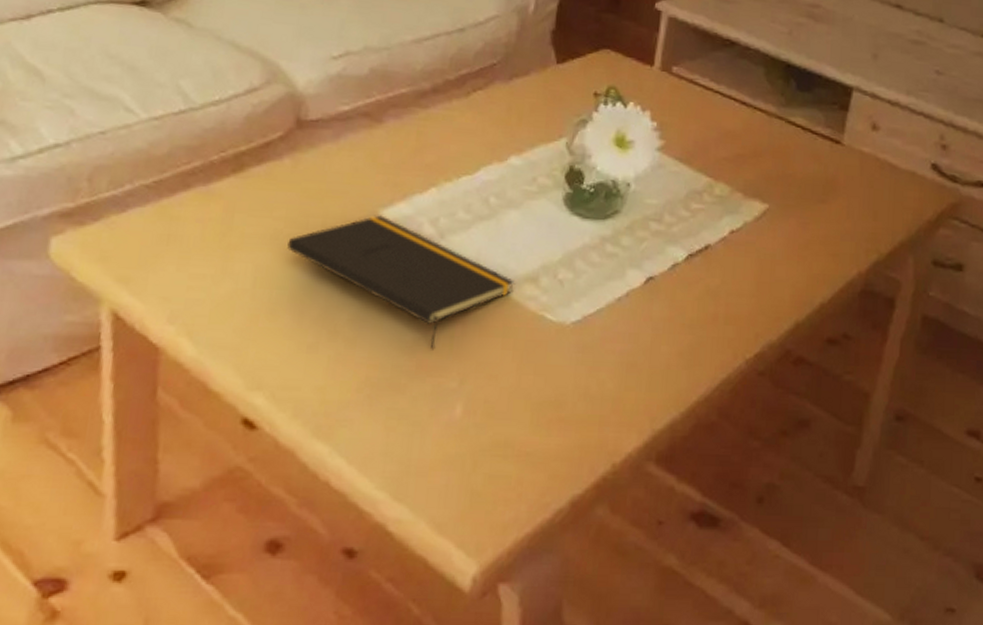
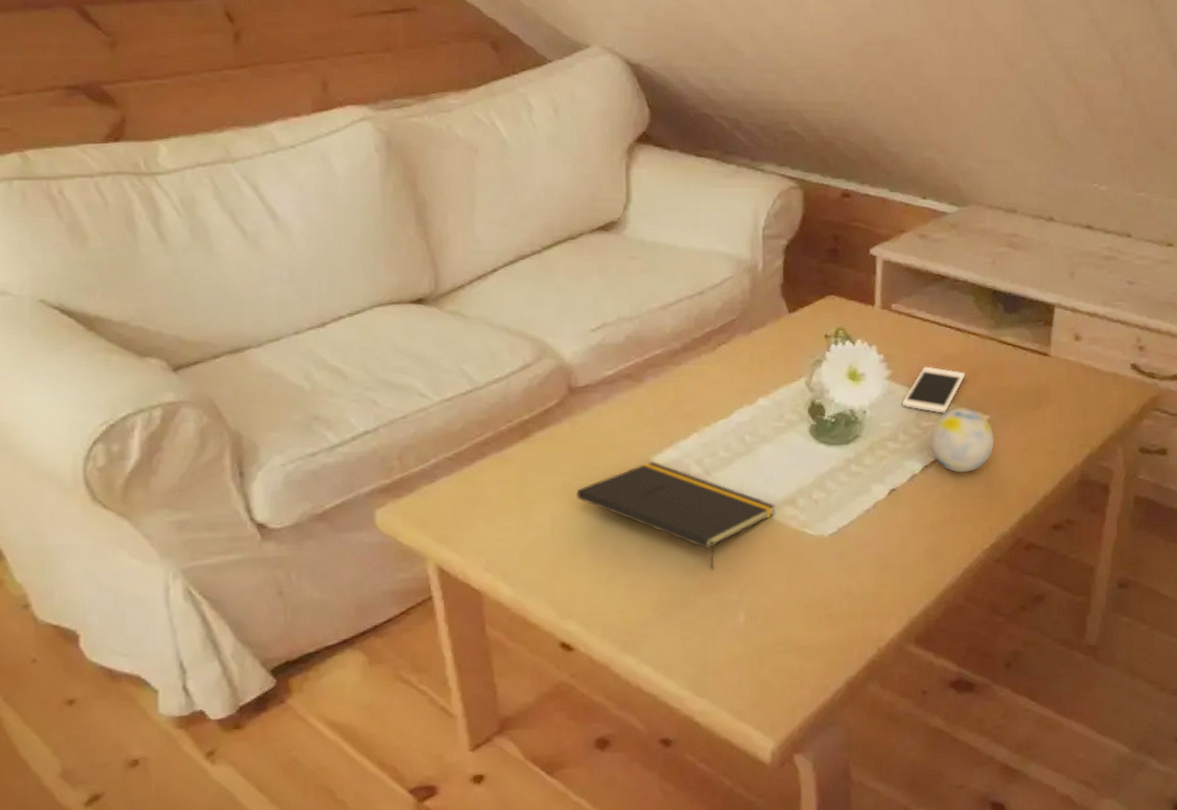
cell phone: none [671,140,746,196] -> present [902,366,965,414]
decorative ball: none [697,191,772,267] -> present [929,408,994,473]

